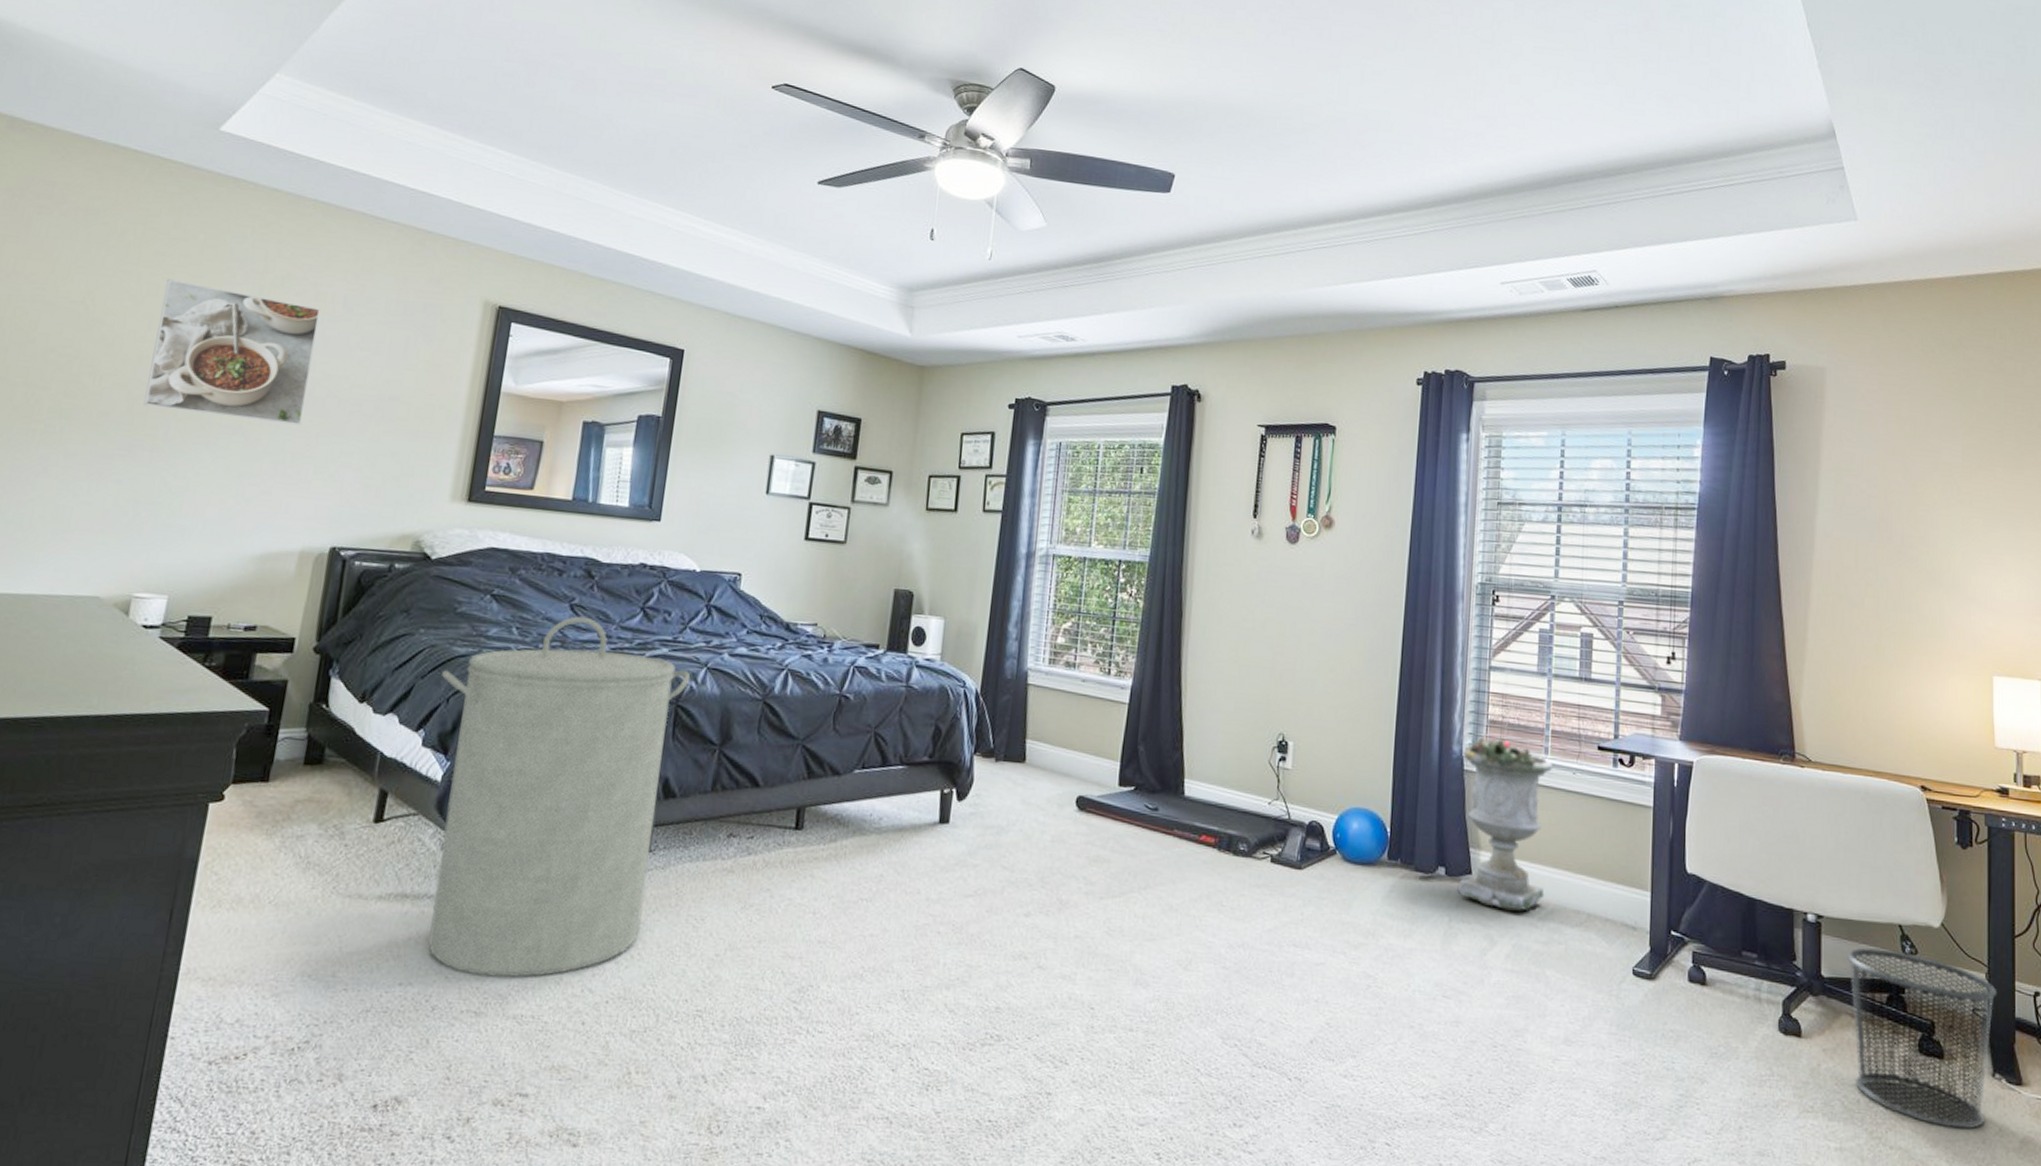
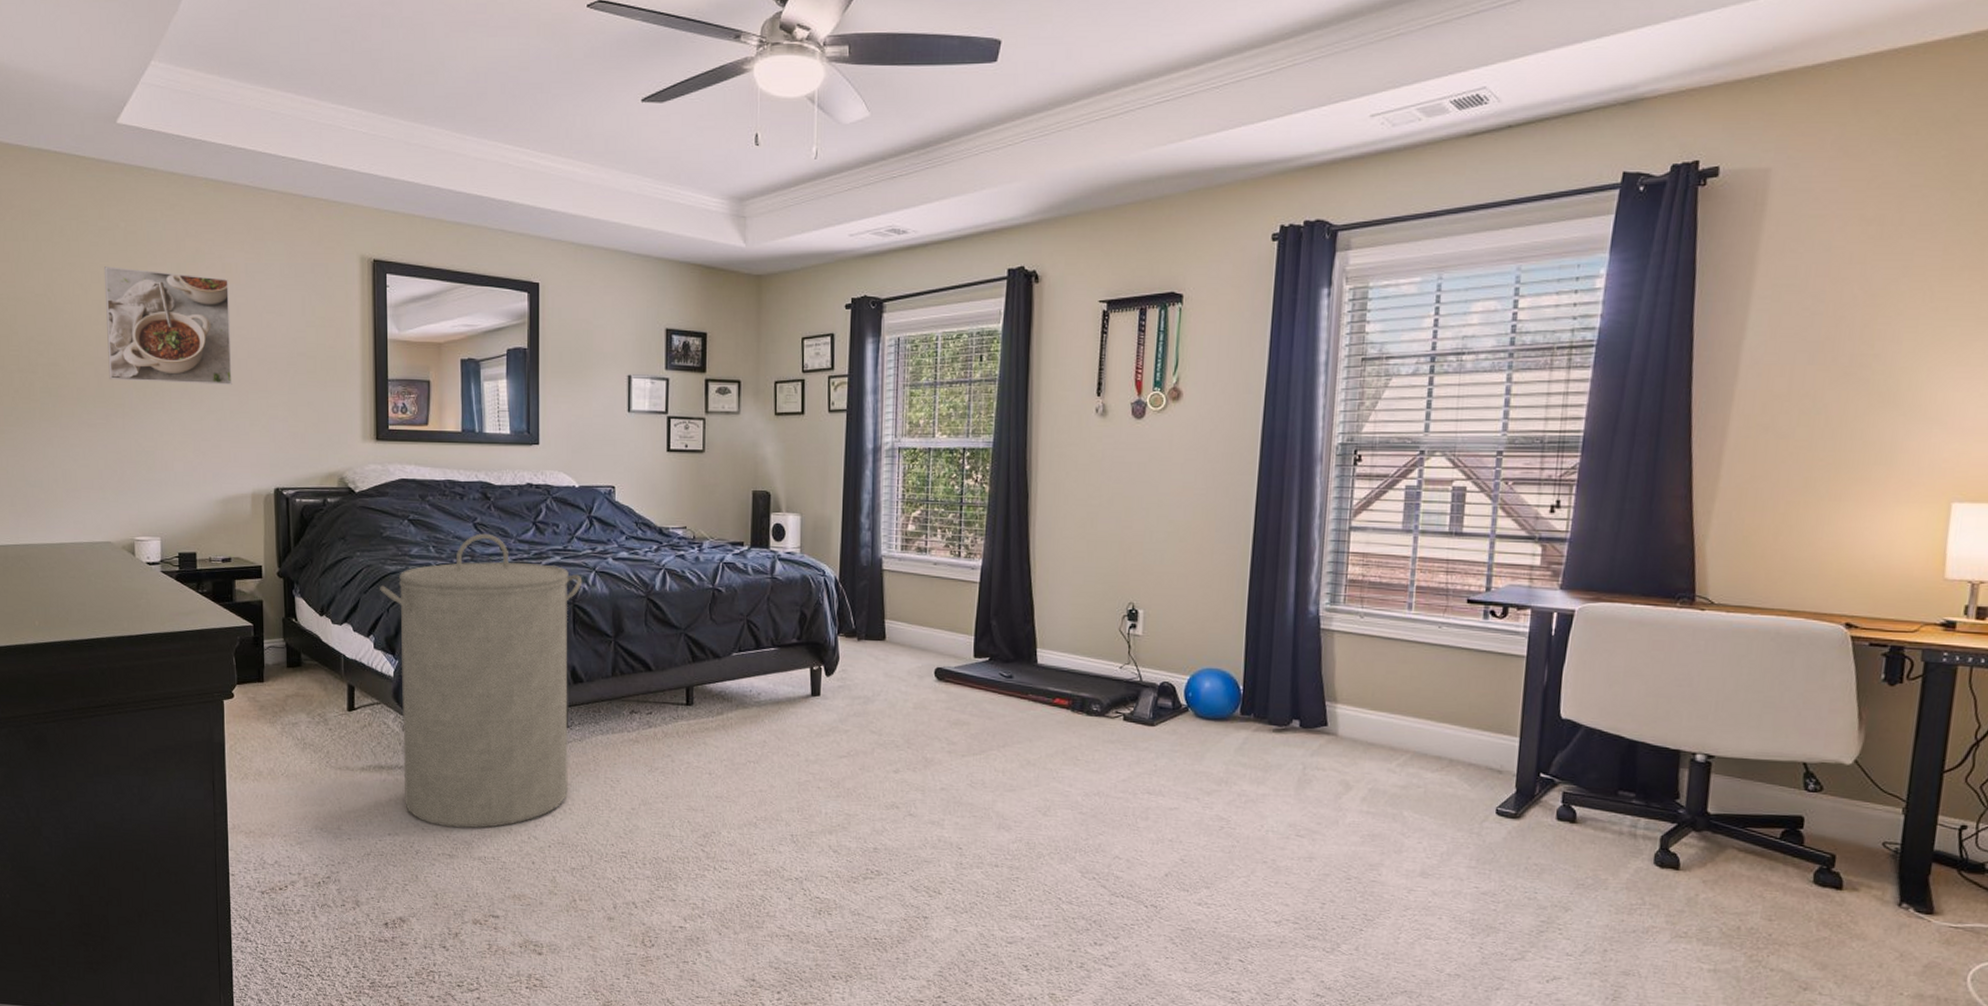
planter: present [1456,732,1552,911] -> none [1310,592,1416,758]
waste bin: present [1847,947,1998,1130] -> none [1737,785,1915,955]

